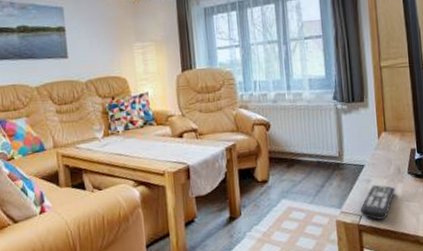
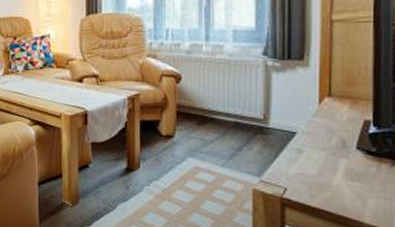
remote control: present [360,184,395,220] -> none [285,156,336,197]

